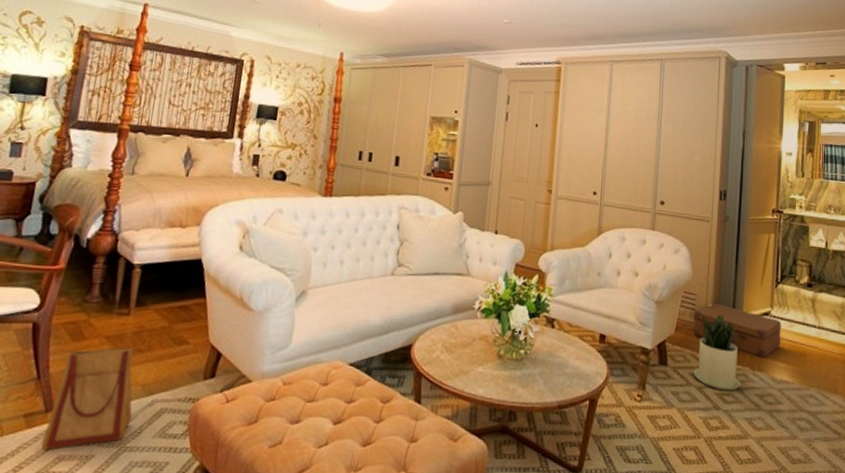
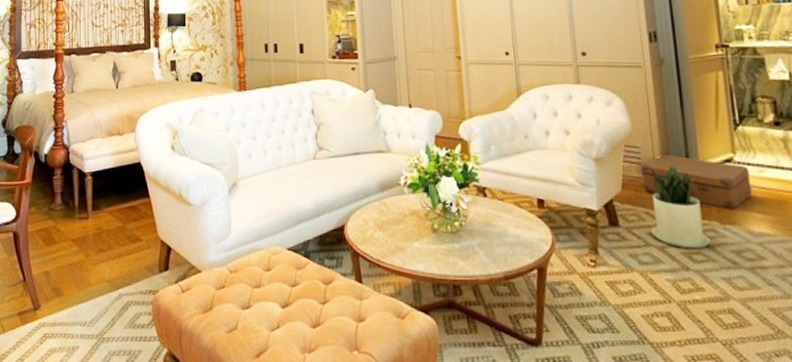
shopping bag: present [41,347,133,450] -> none [35,247,104,343]

